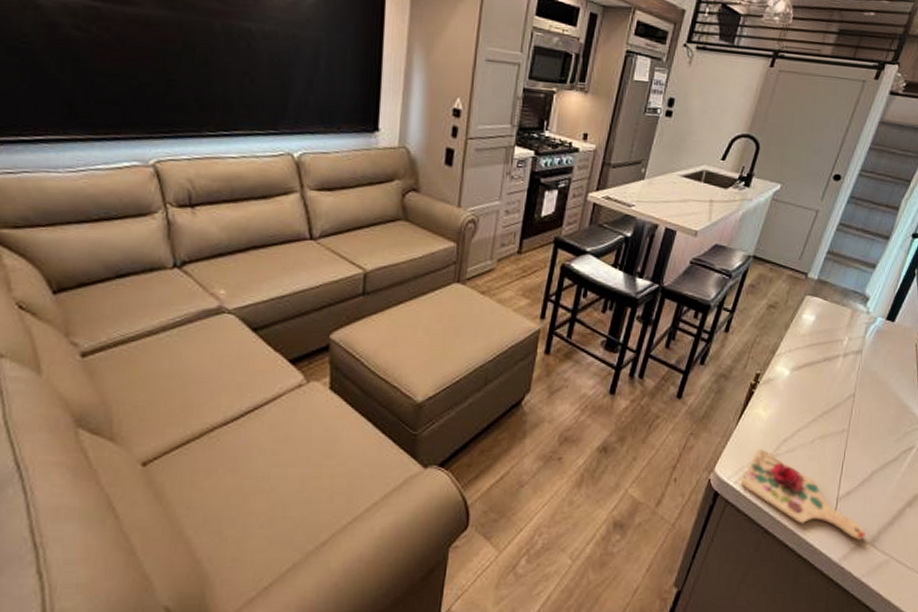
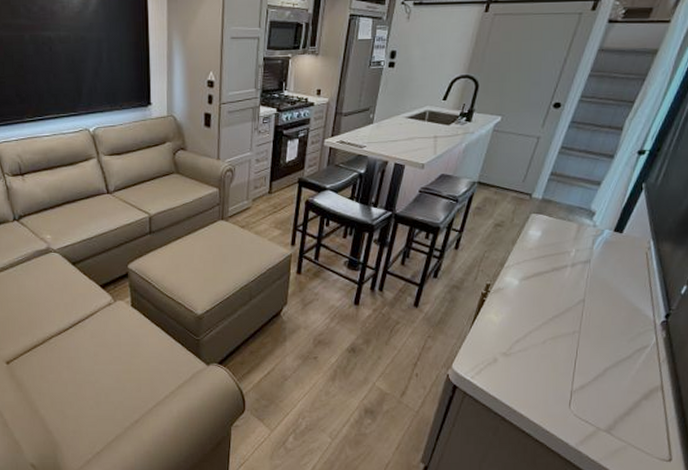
cutting board: present [740,448,865,541] -> none [476,348,601,429]

